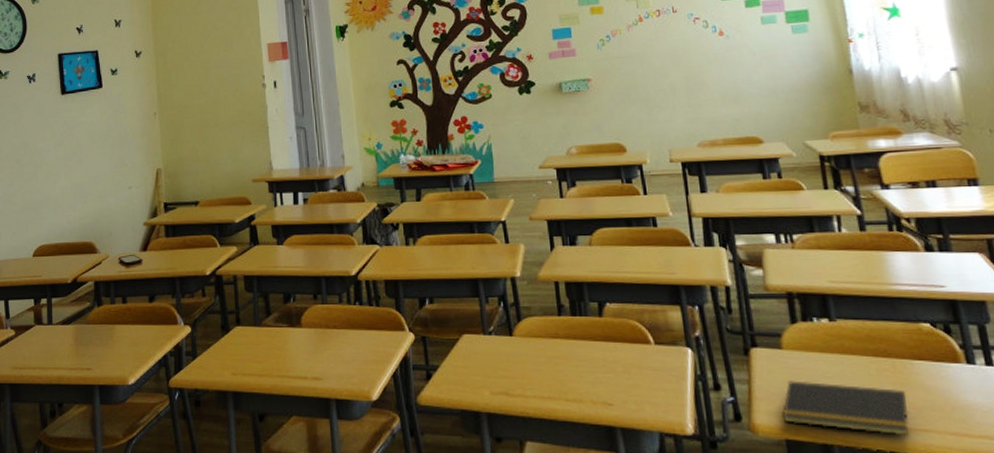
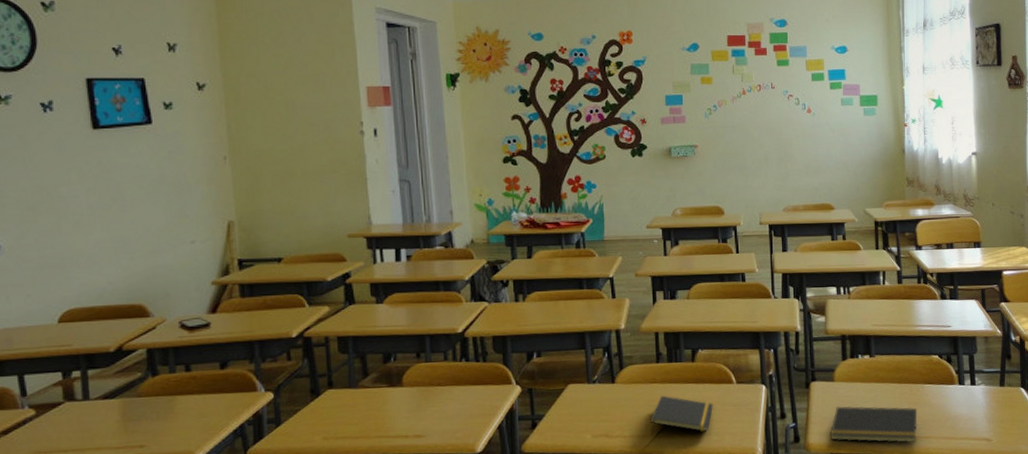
notepad: none [554,353,629,399] -> present [650,395,714,435]

